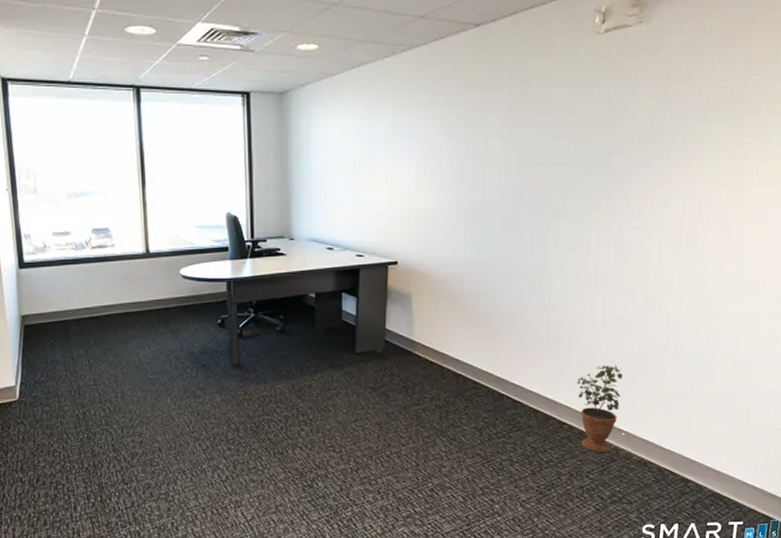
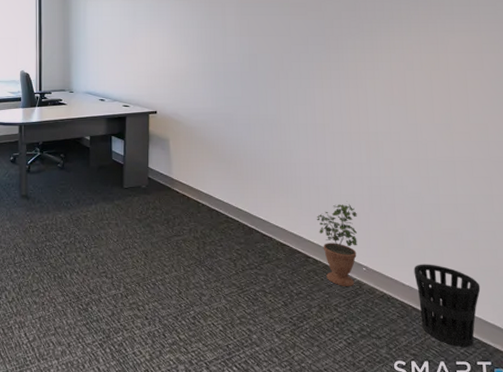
wastebasket: none [676,426,746,508] -> present [414,264,481,347]

